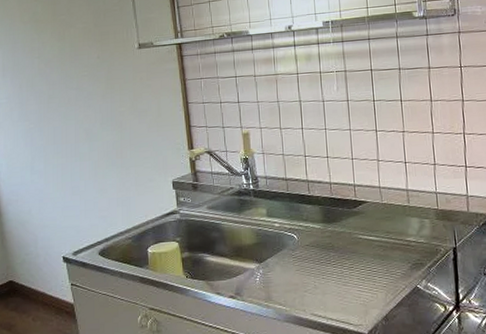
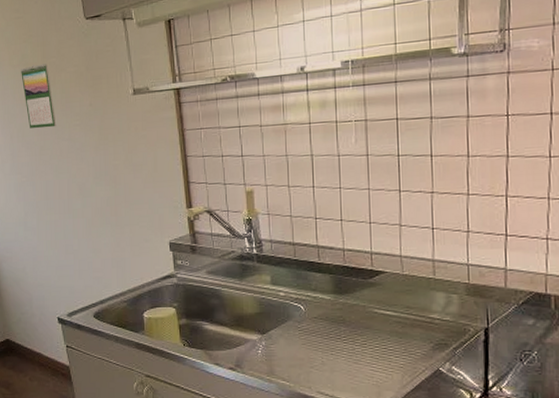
calendar: none [31,20,65,79] -> present [21,63,57,129]

